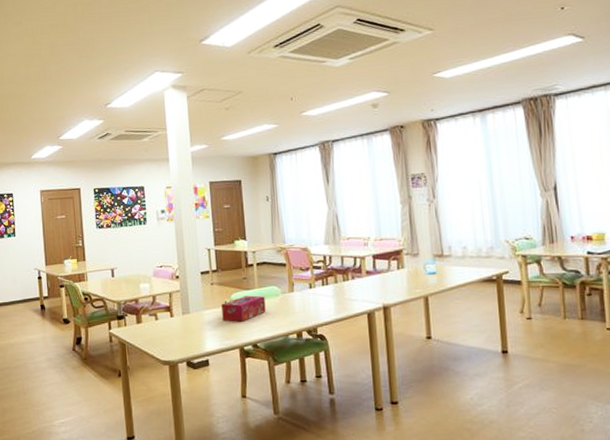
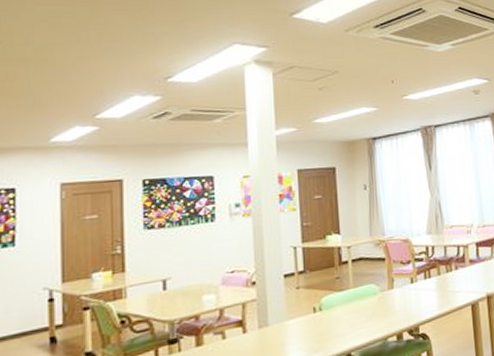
tissue box: present [221,295,266,322] -> none [309,296,362,331]

